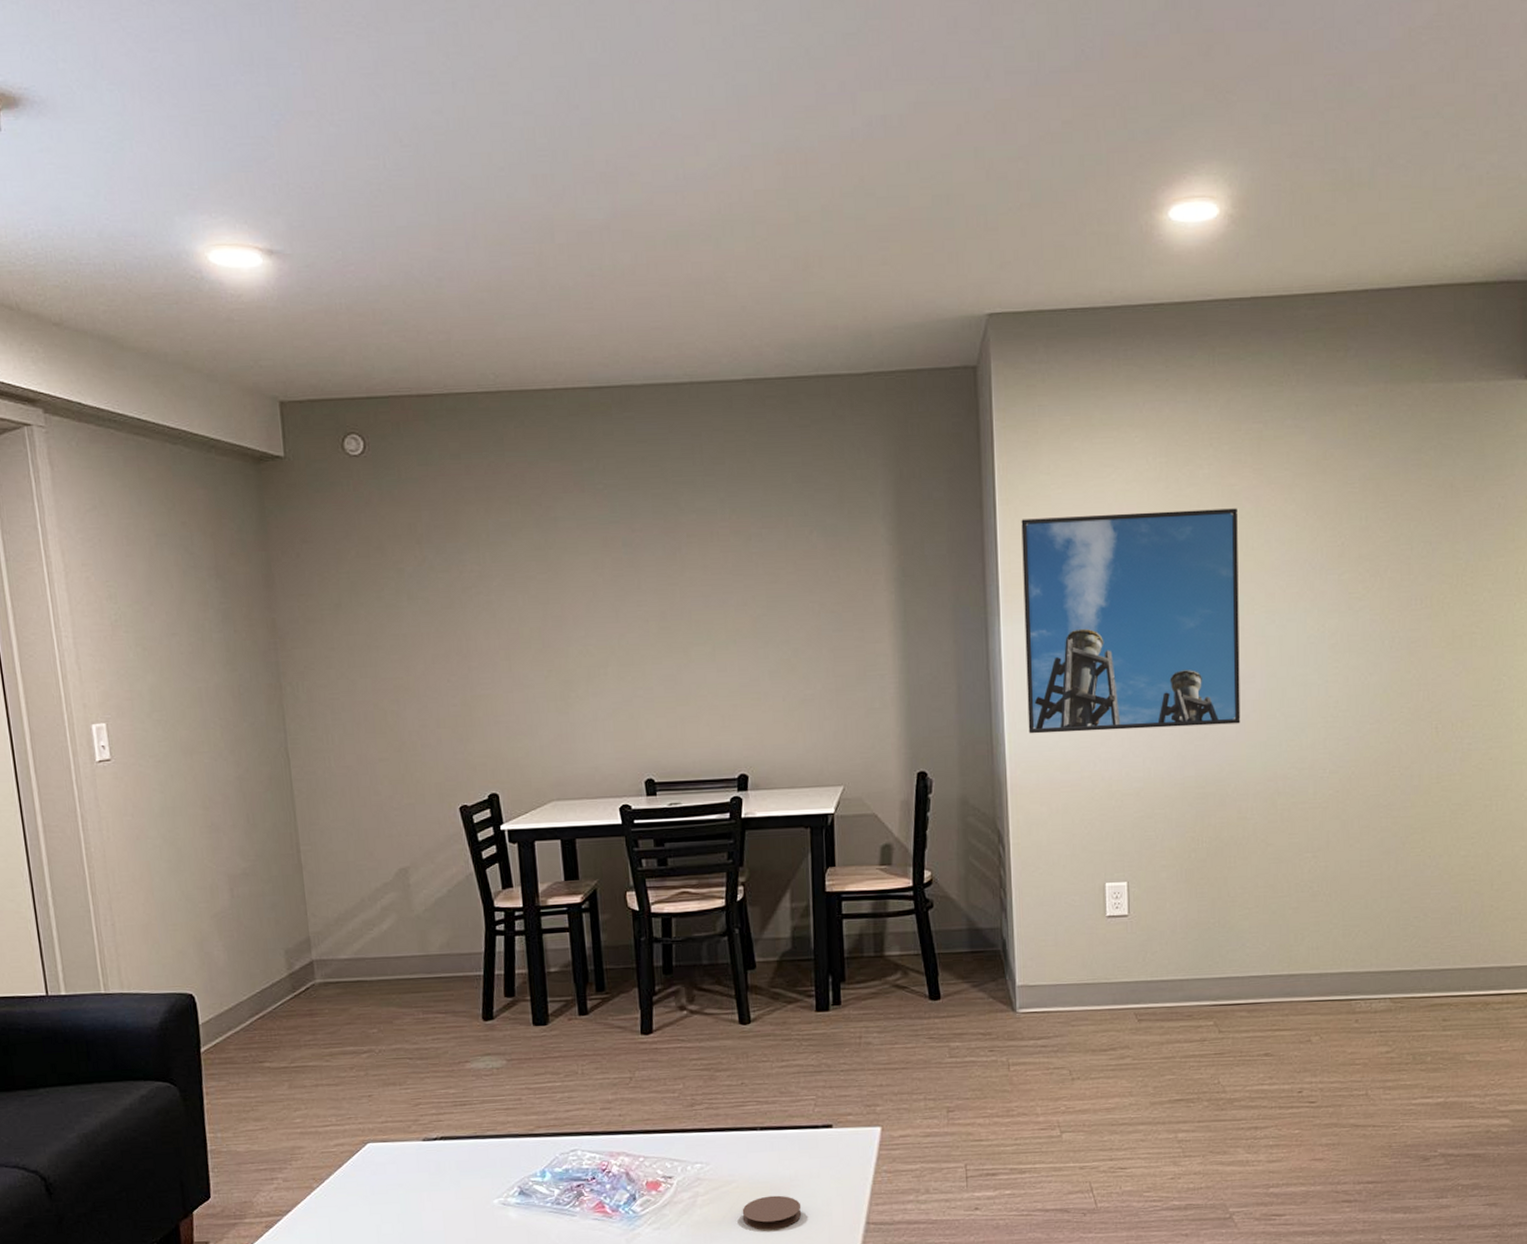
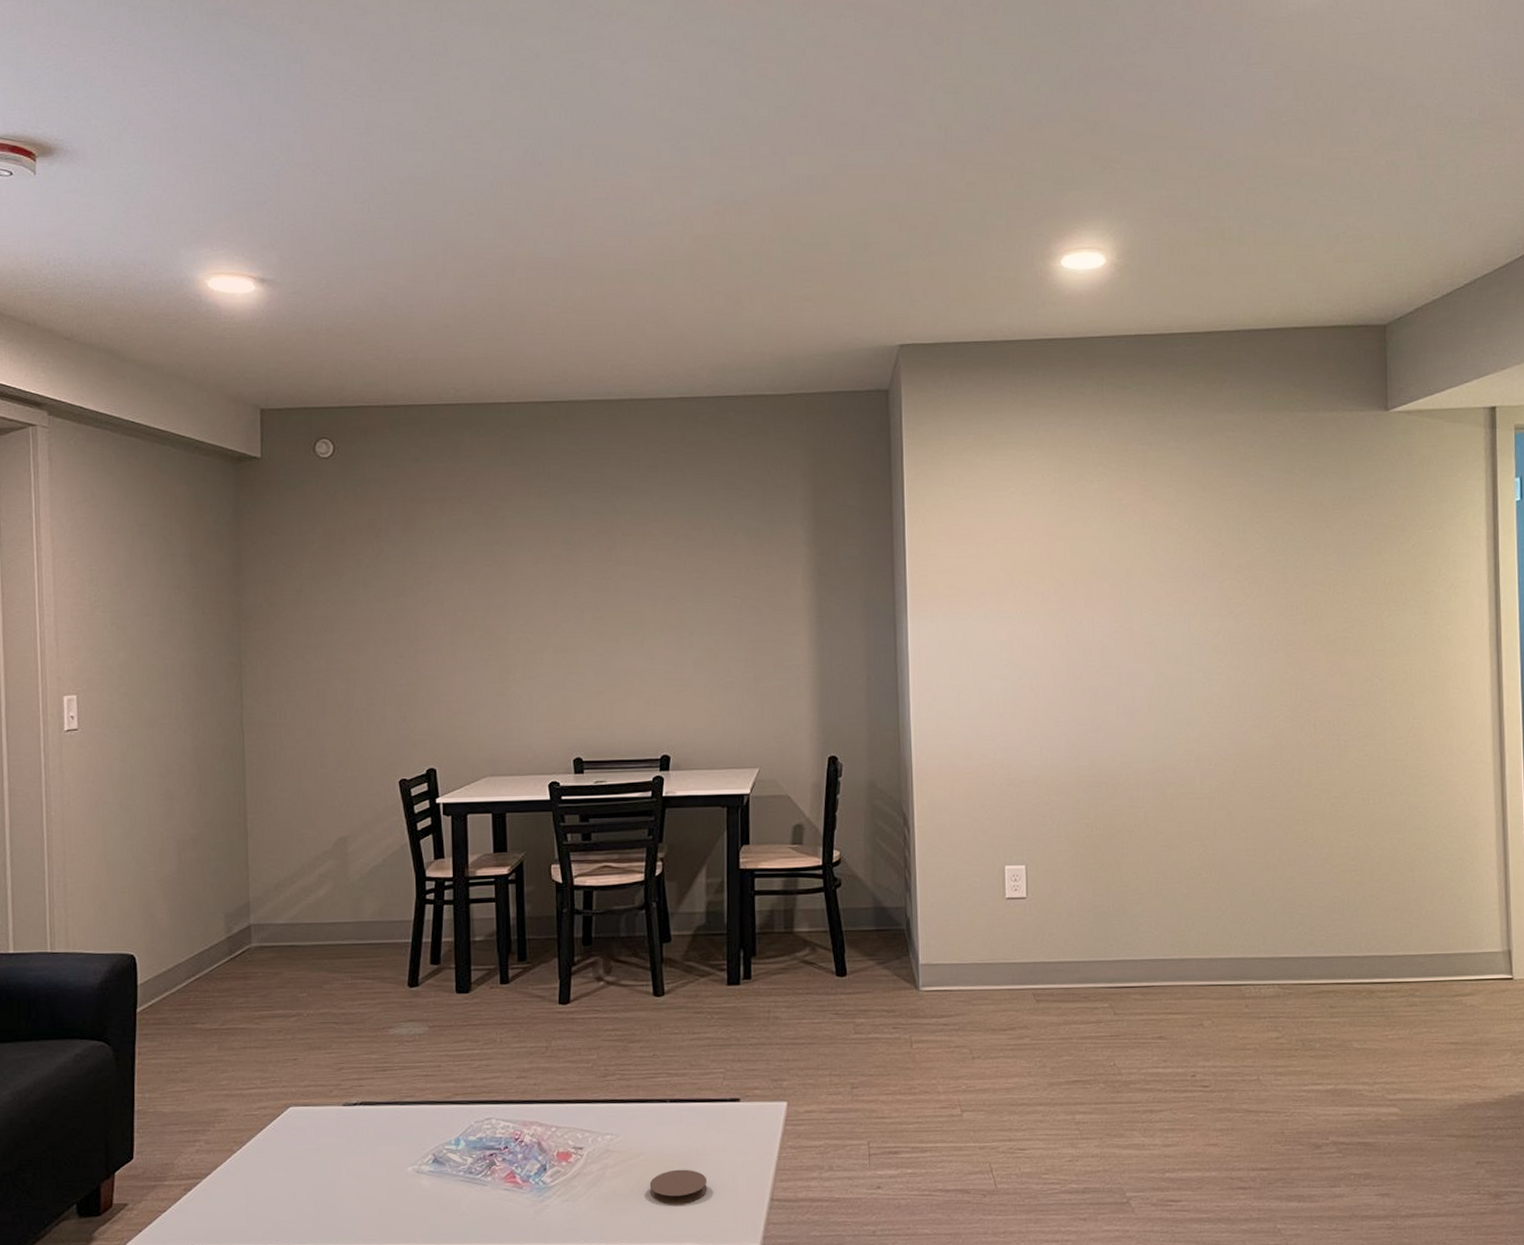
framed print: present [1021,508,1241,734] -> none [928,520,1131,723]

